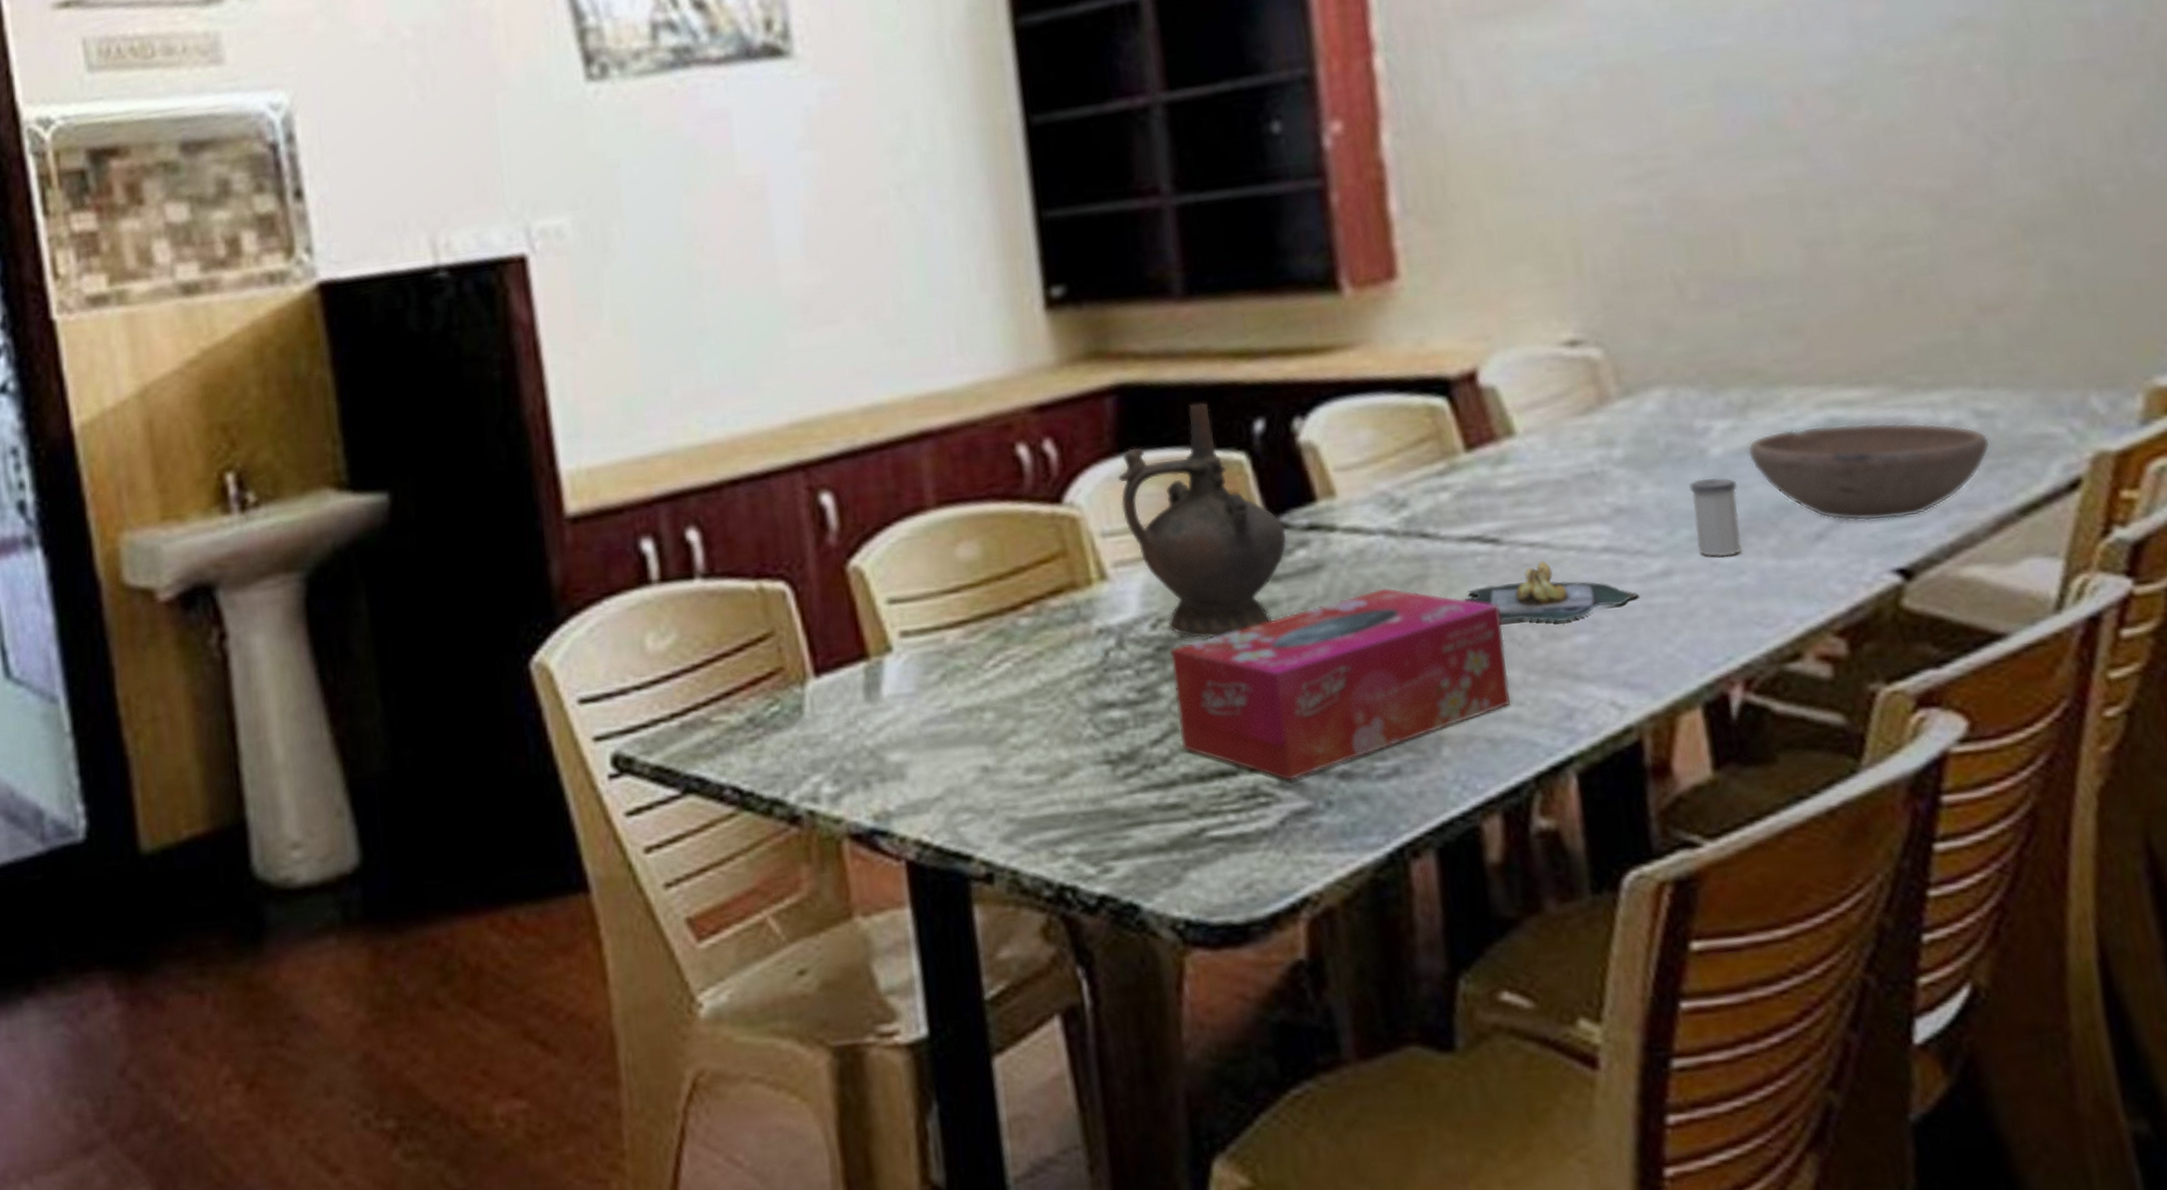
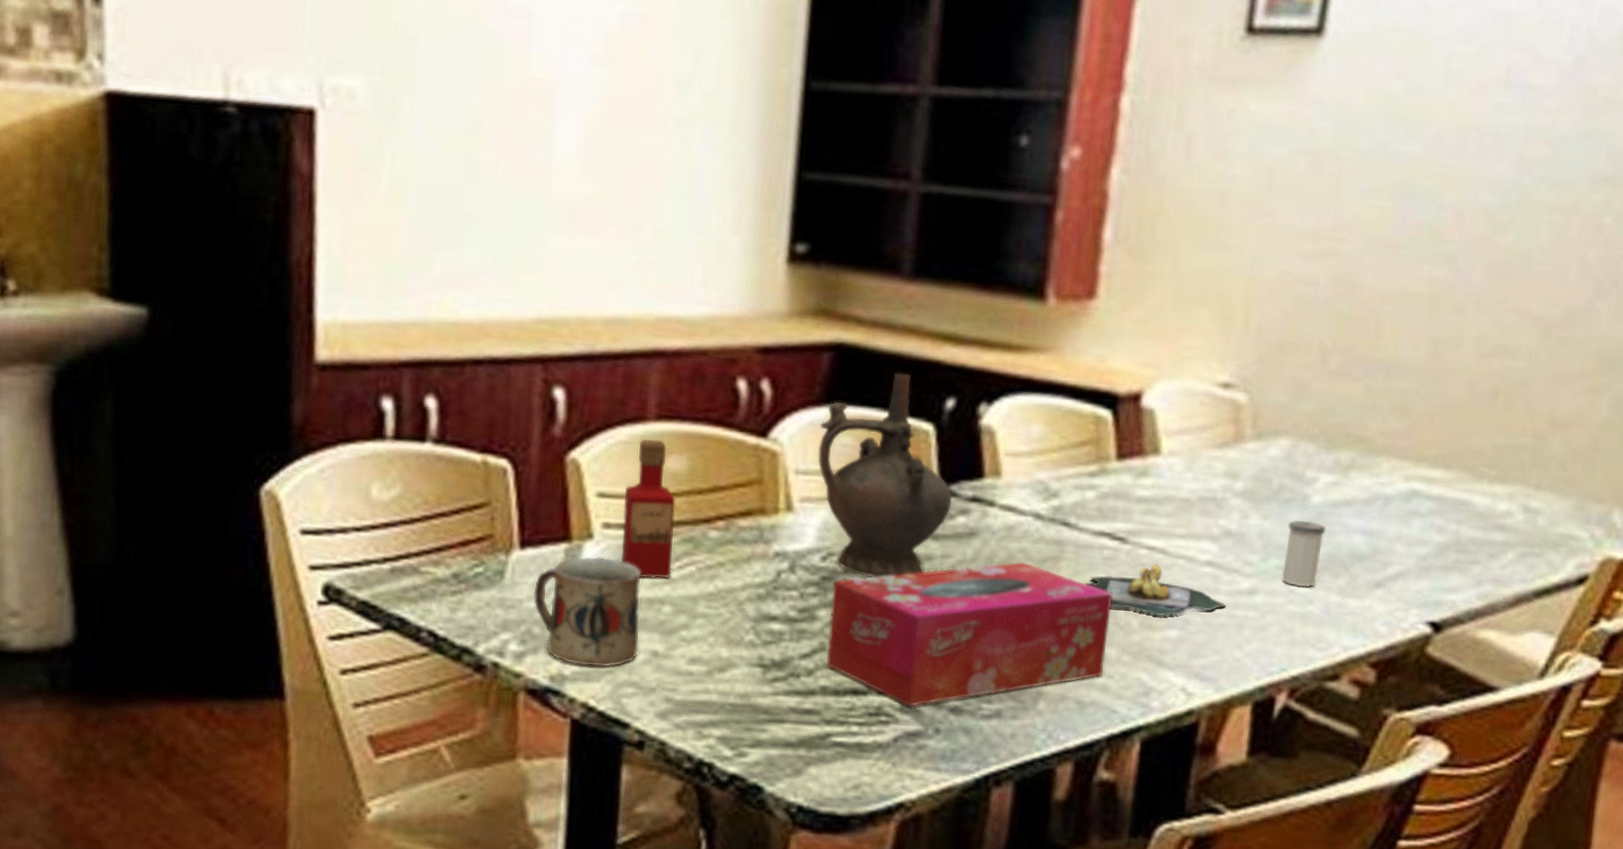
mug: none [837,669,967,798] -> present [533,556,642,668]
tabasco sauce: none [917,528,987,686] -> present [621,438,676,578]
bowl: present [1747,422,1991,522] -> none [1340,492,1529,583]

